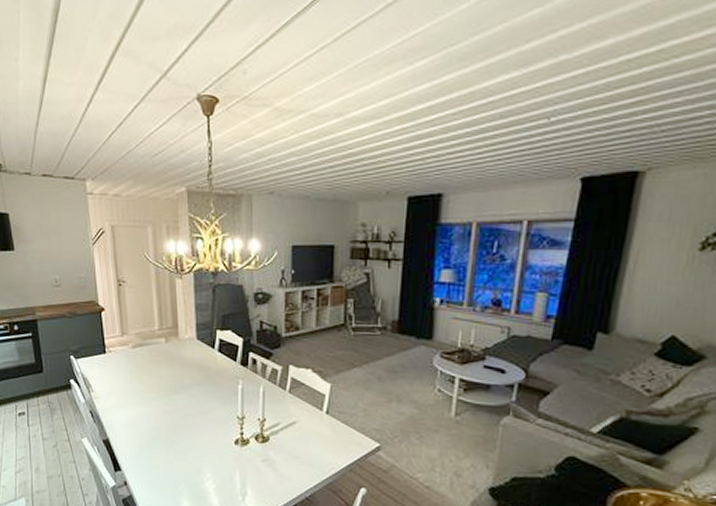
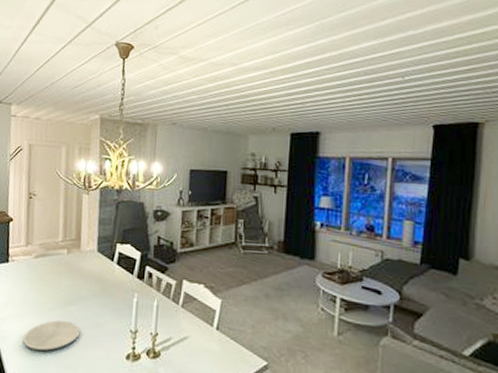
plate: none [131,409,186,439] -> present [23,320,80,351]

